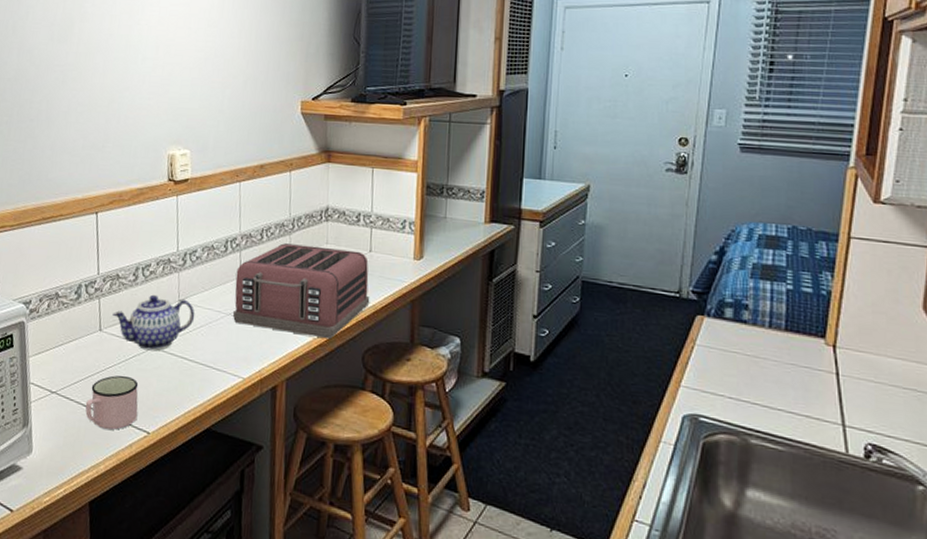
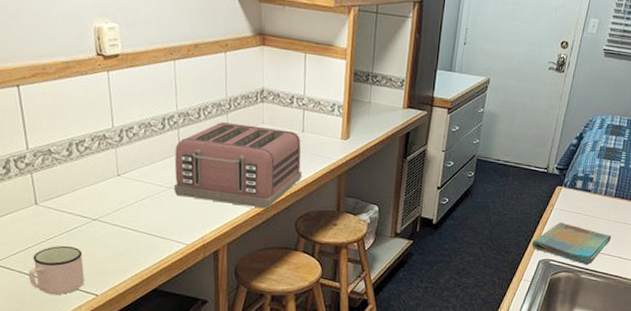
teapot: present [112,294,195,351] -> none [48,169,136,223]
dish towel: none [669,363,789,426] -> present [531,222,612,266]

